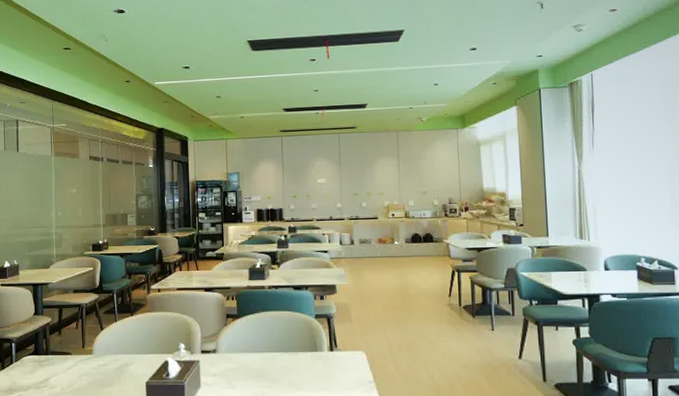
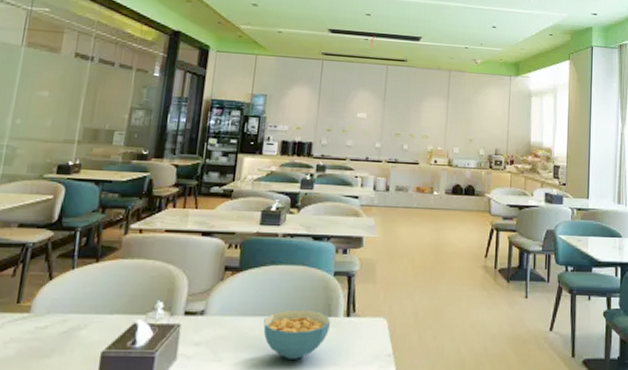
cereal bowl: none [263,346,318,386] -> present [263,309,331,359]

